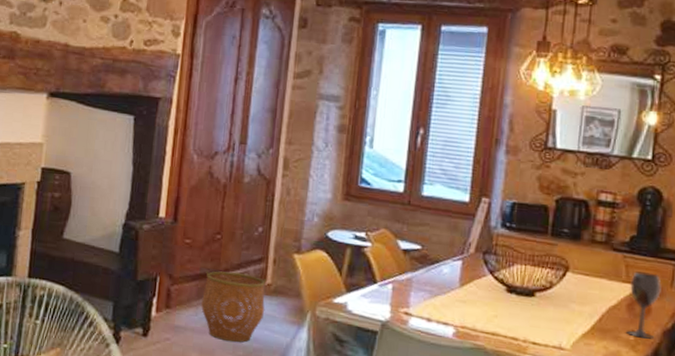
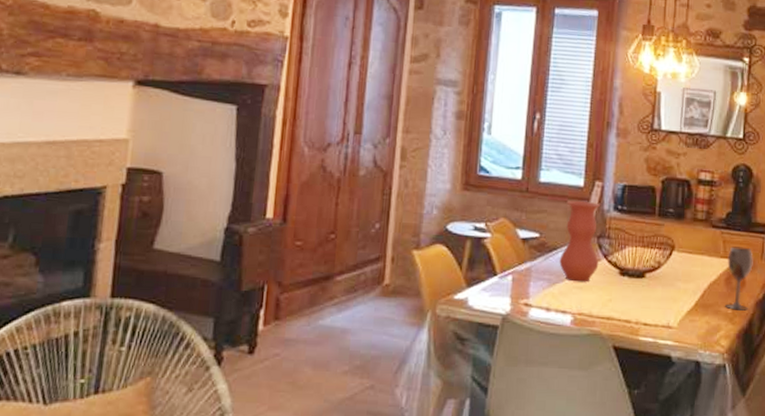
basket: present [200,271,267,343] -> none [313,274,385,351]
vase: none [441,215,488,297] -> present [559,200,601,282]

